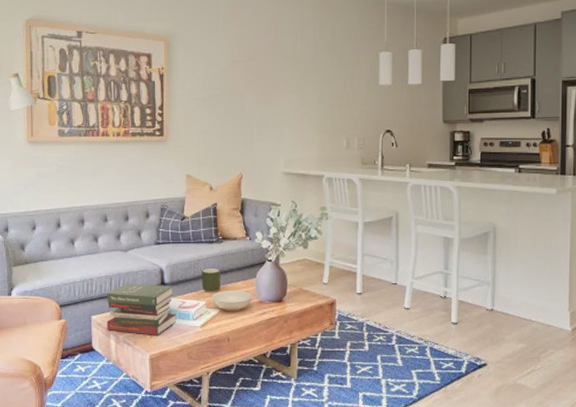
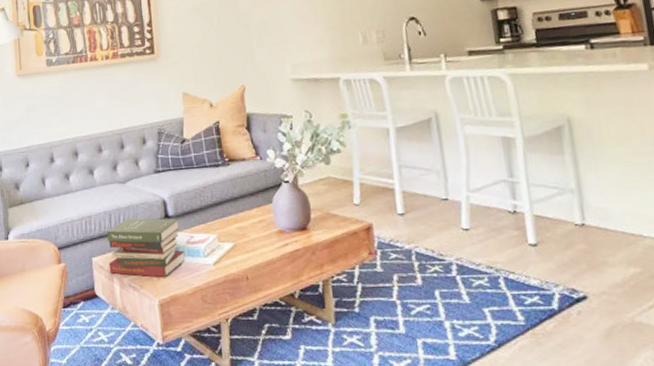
mug: present [201,268,221,292] -> none [209,194,232,224]
bowl: present [212,290,252,312] -> none [224,218,271,246]

